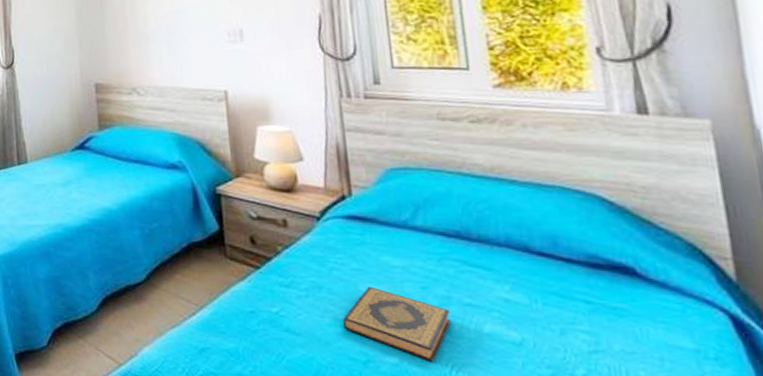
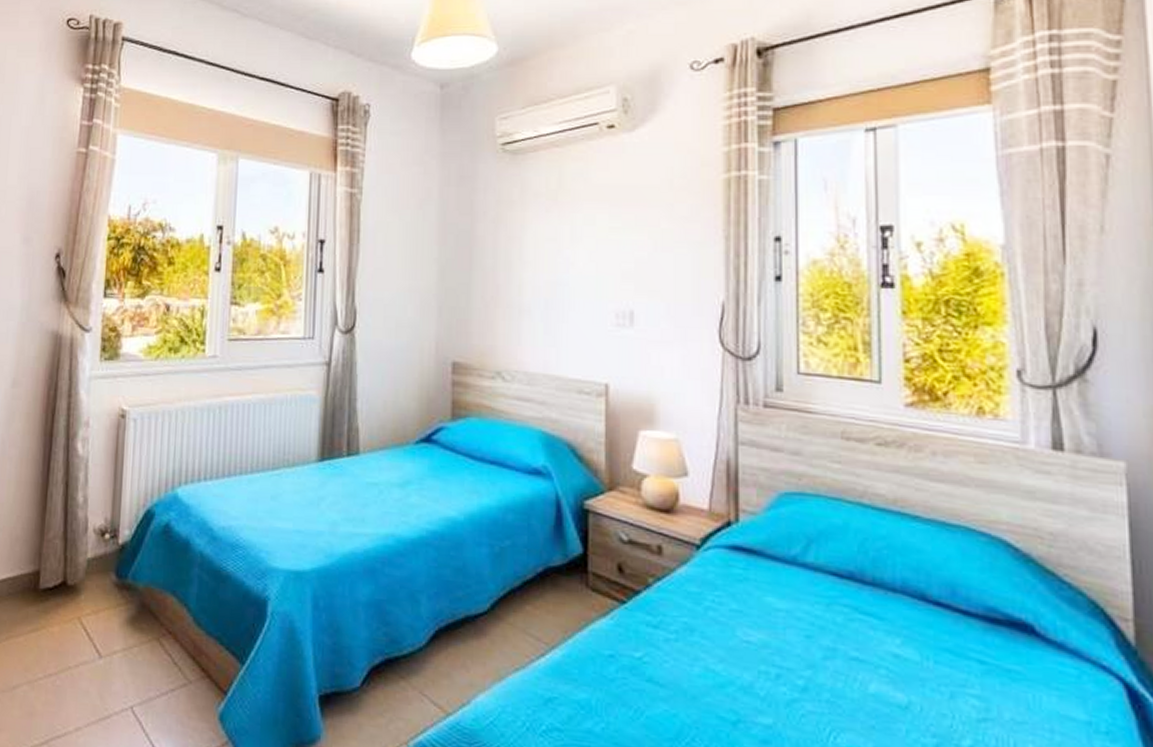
hardback book: present [342,286,451,362] -> none [713,631,834,725]

